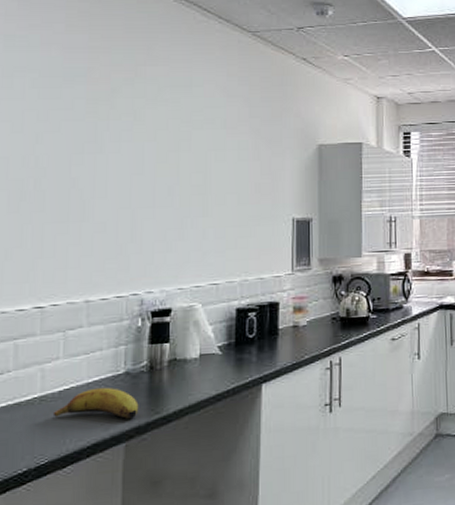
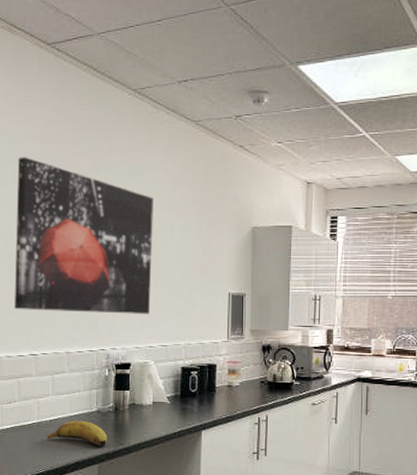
wall art: none [15,67,202,252] -> present [14,157,153,314]

